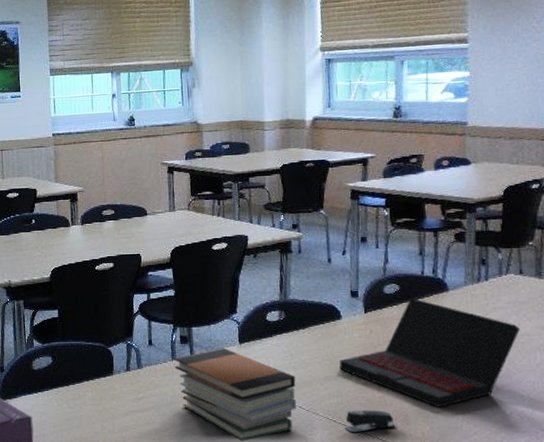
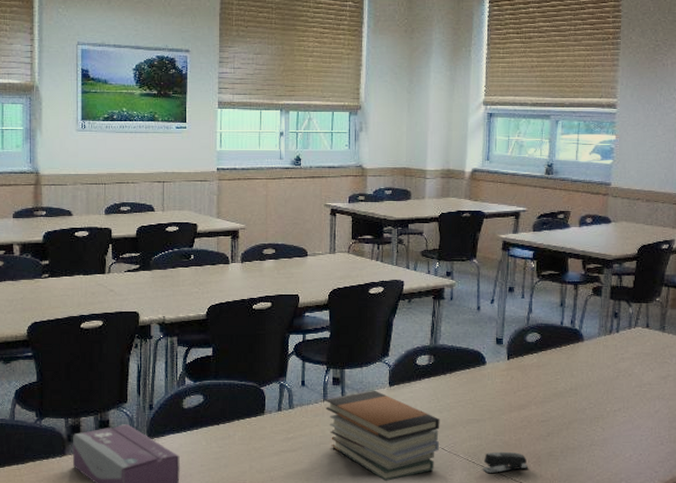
laptop: present [339,298,520,407] -> none [481,347,643,450]

